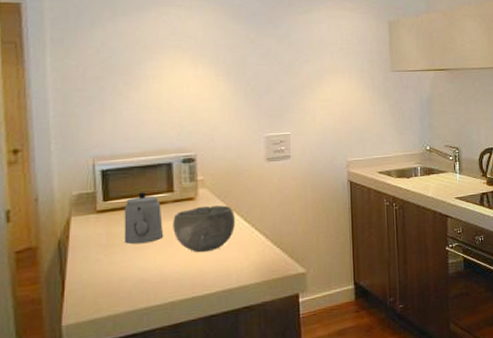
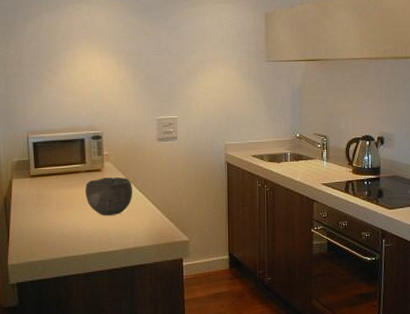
teapot: present [124,192,164,244] -> none [50,162,79,205]

